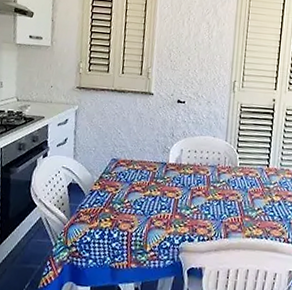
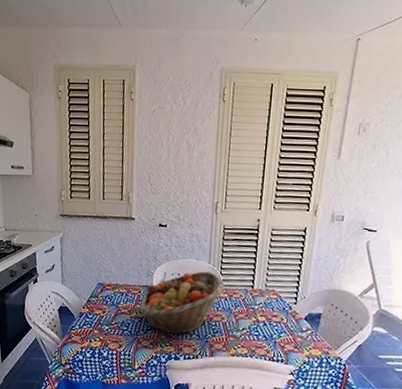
fruit basket: none [155,149,241,215] -> present [140,271,225,335]

